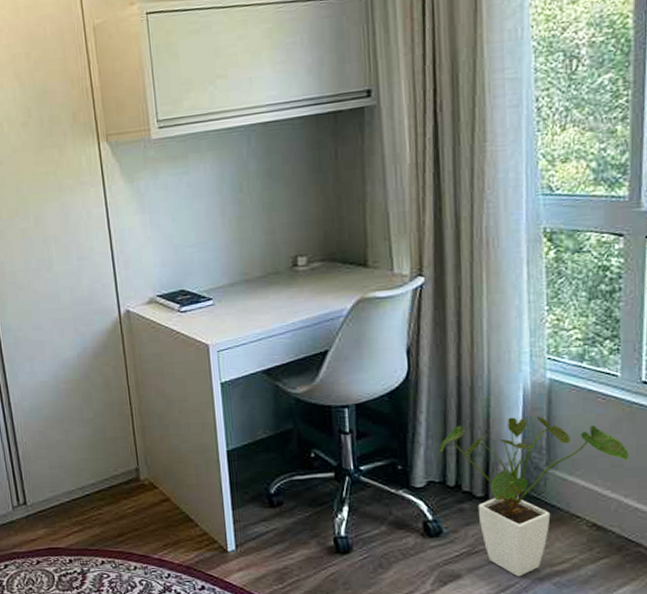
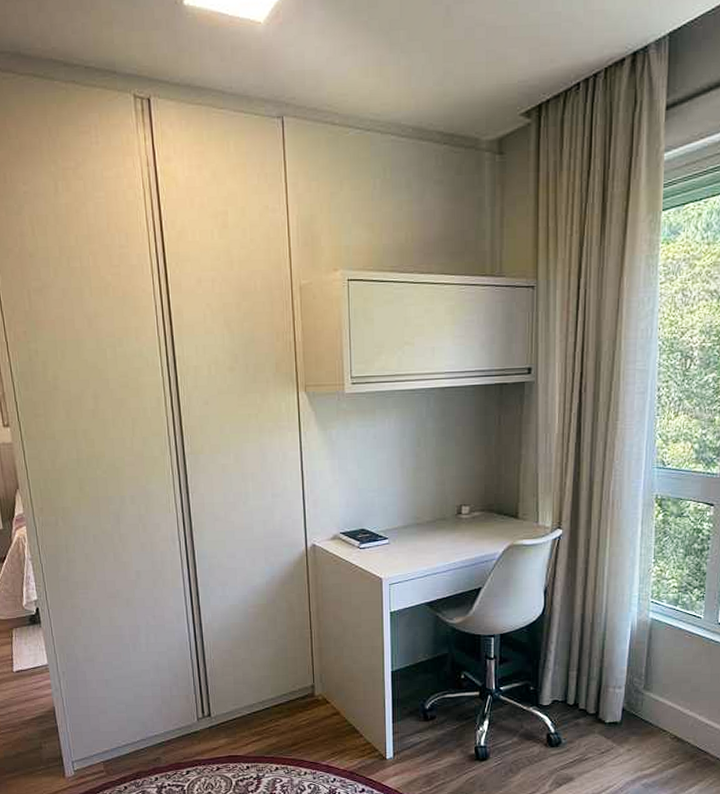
house plant: present [439,416,630,577] -> none [564,648,705,779]

